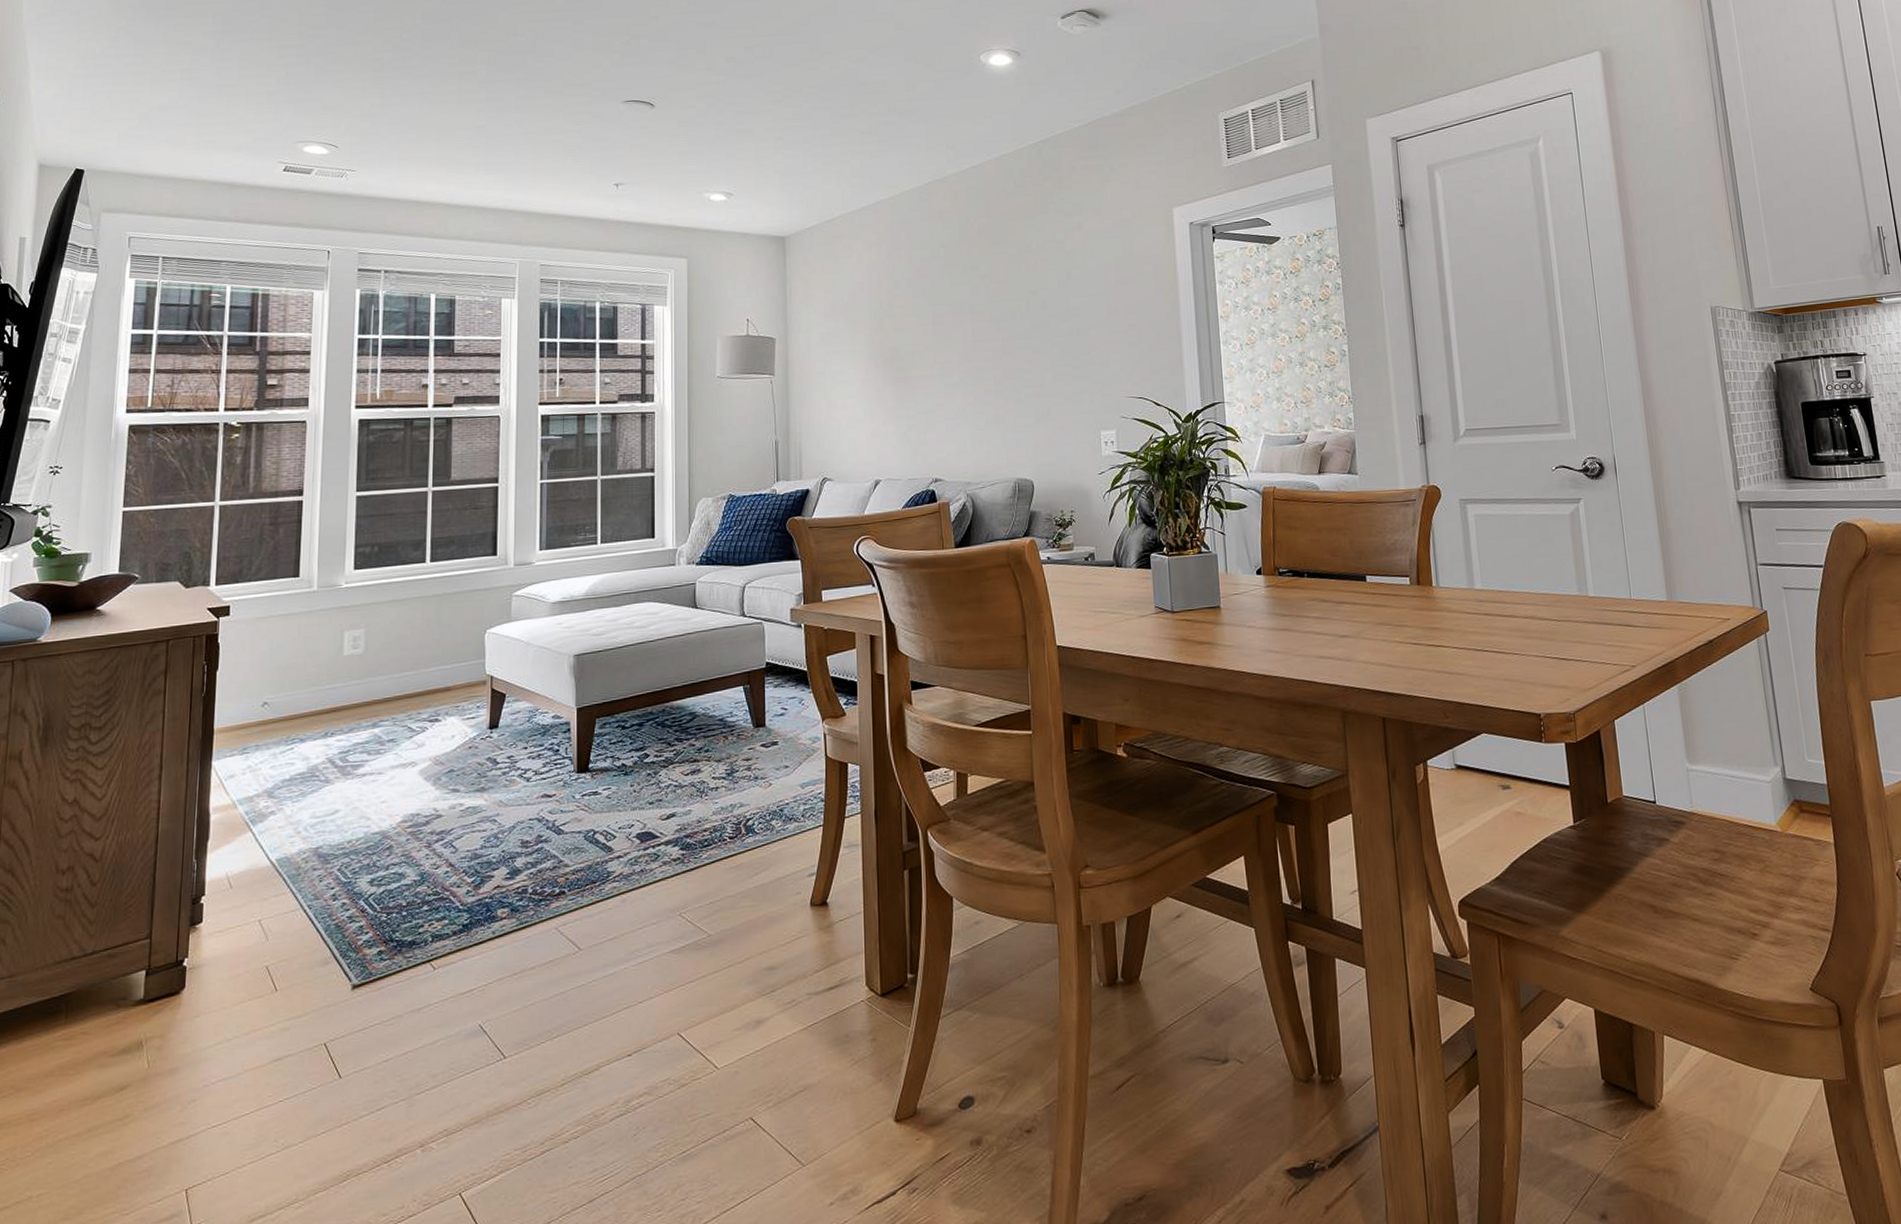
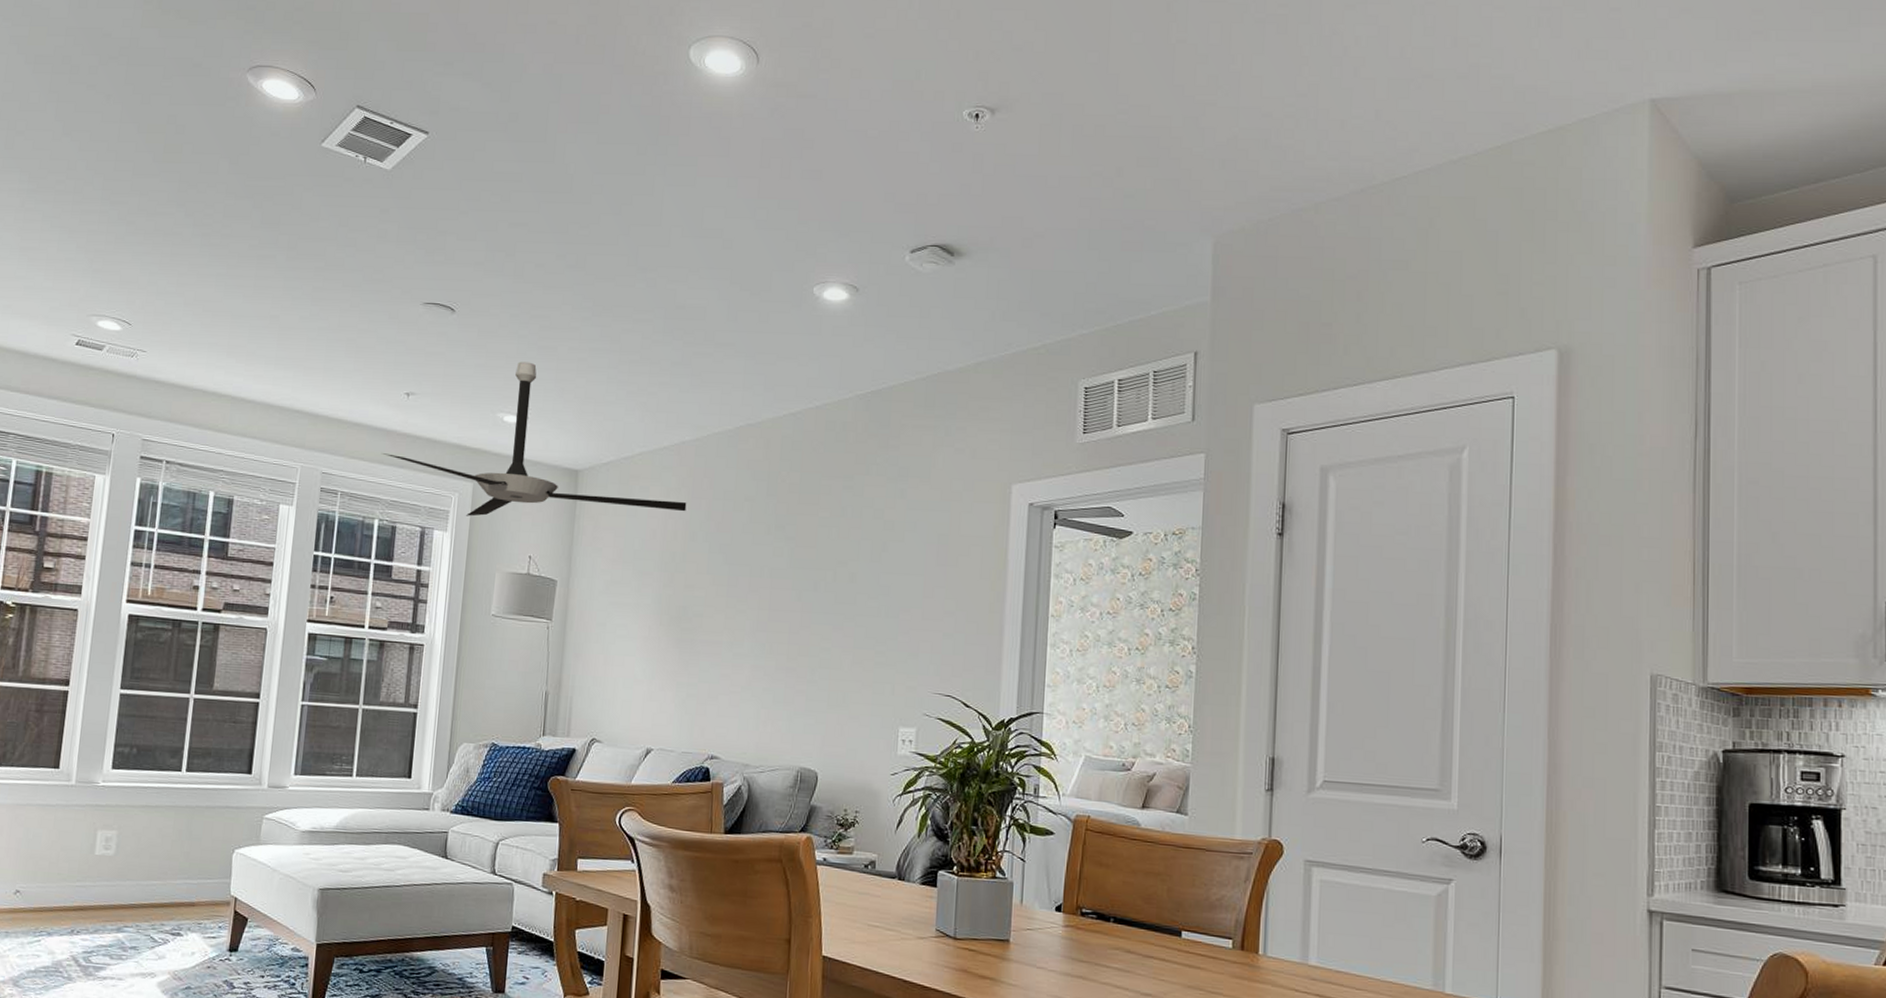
ceiling fan: none [597,144,888,290] -> present [382,361,687,517]

